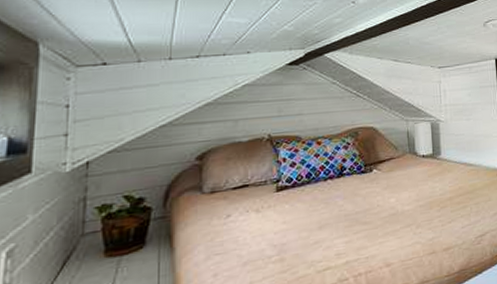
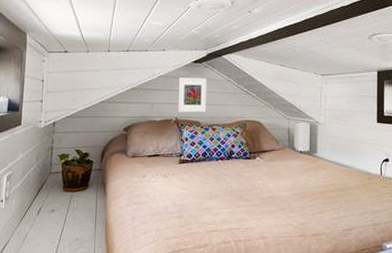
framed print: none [270,82,308,127] -> present [178,77,207,113]

